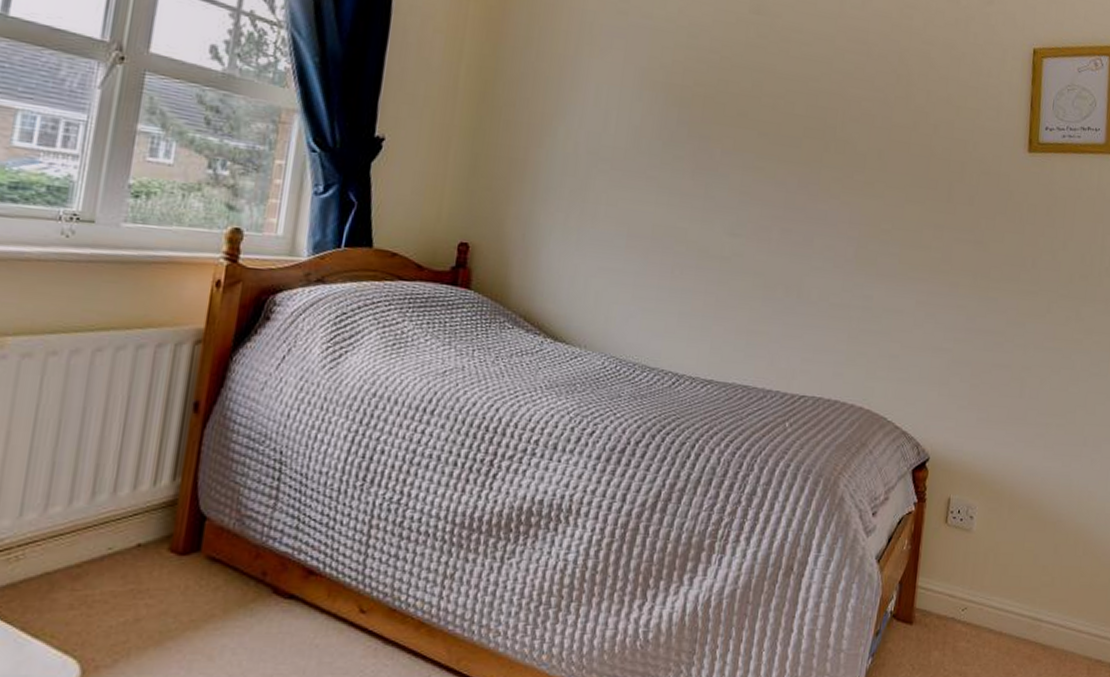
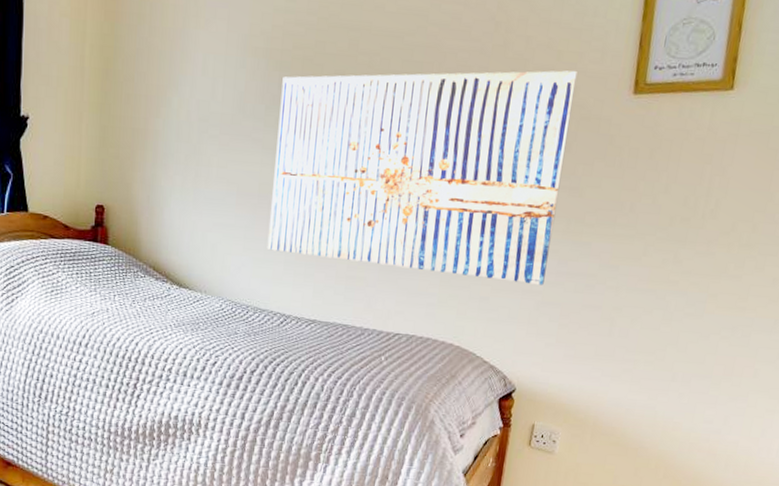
wall art: none [659,113,976,343] -> present [267,70,578,285]

